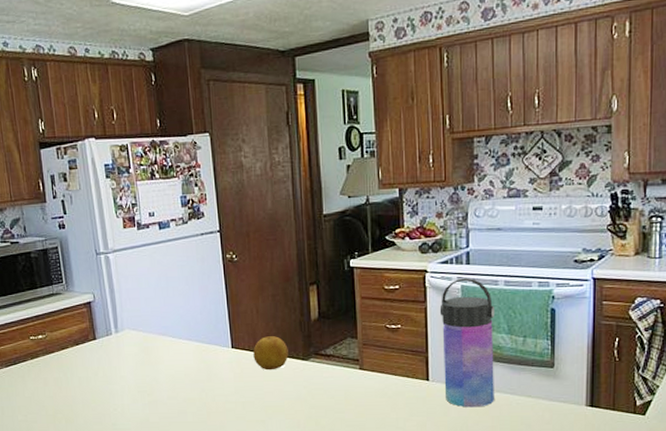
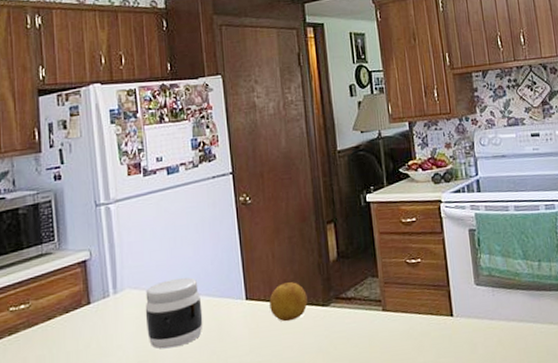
jar: none [142,324,194,383] -> present [145,277,203,349]
water bottle: present [439,278,495,408] -> none [456,205,519,342]

